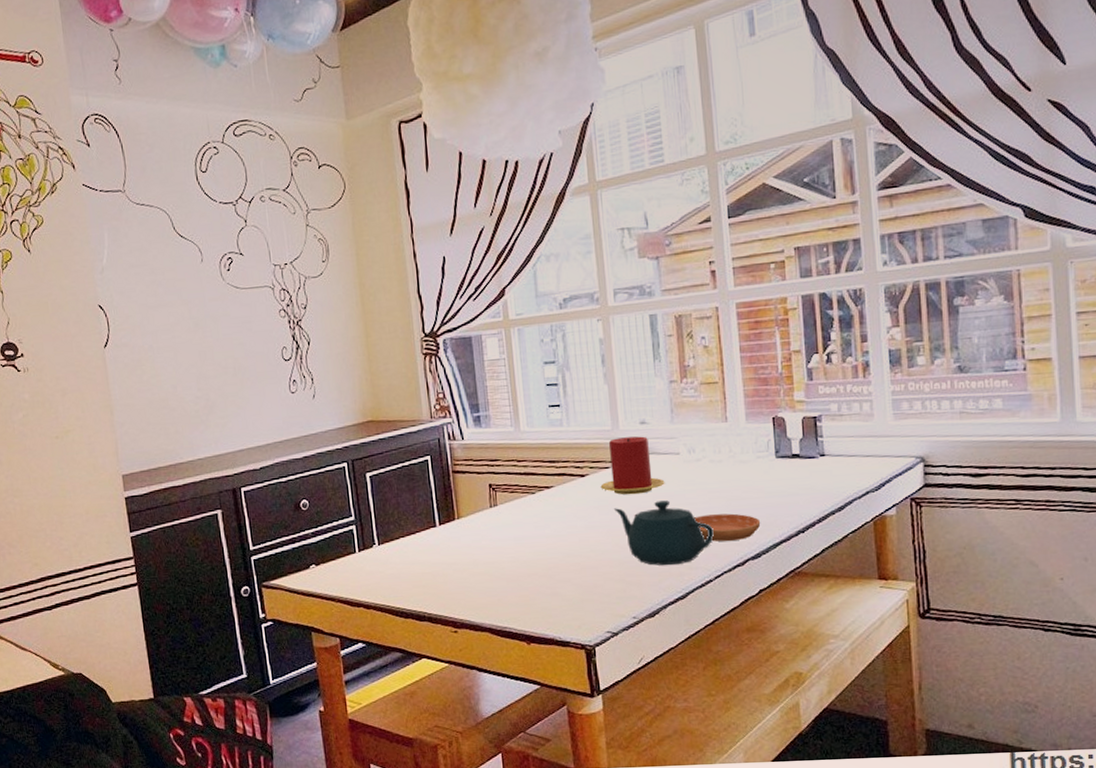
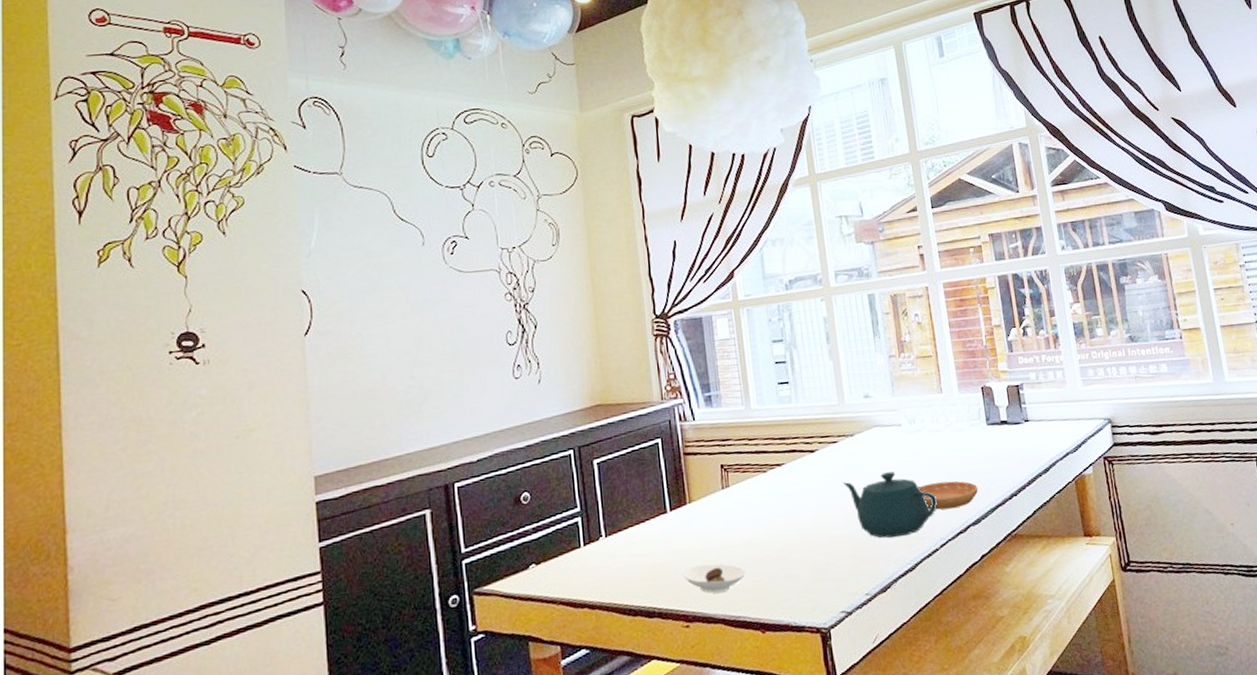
saucer: none [450,577,512,604] -> present [681,563,746,593]
candle: present [600,436,665,495] -> none [829,409,890,469]

